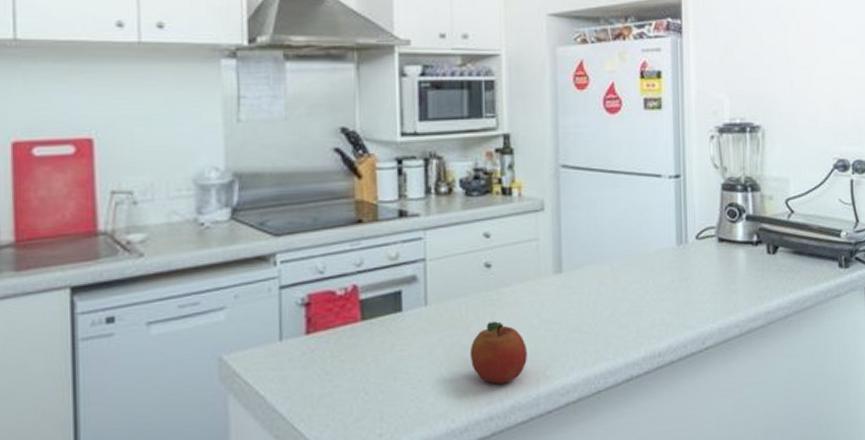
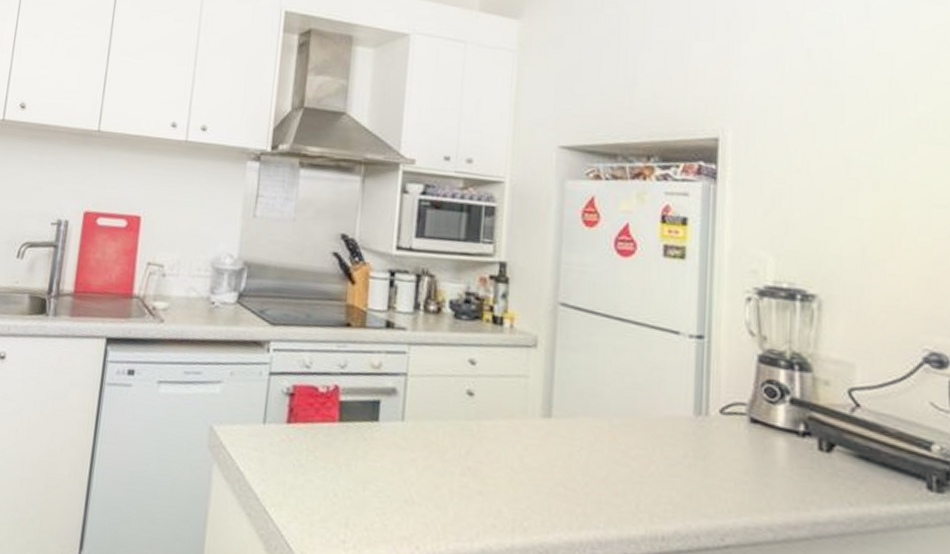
fruit: present [469,321,528,384] -> none [442,453,505,524]

